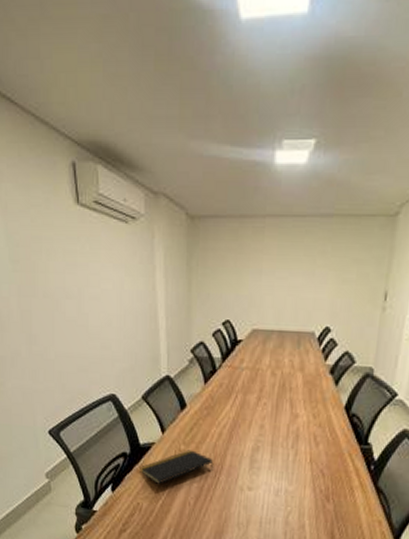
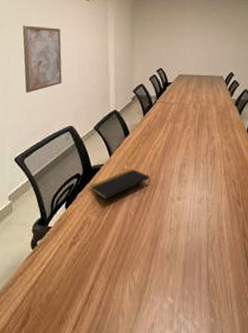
wall art: none [44,259,99,352] -> present [22,25,62,94]

